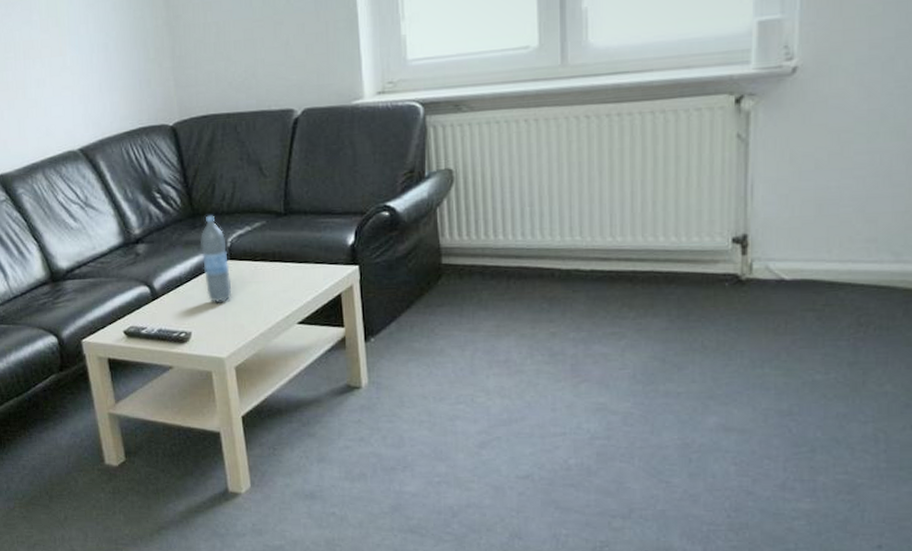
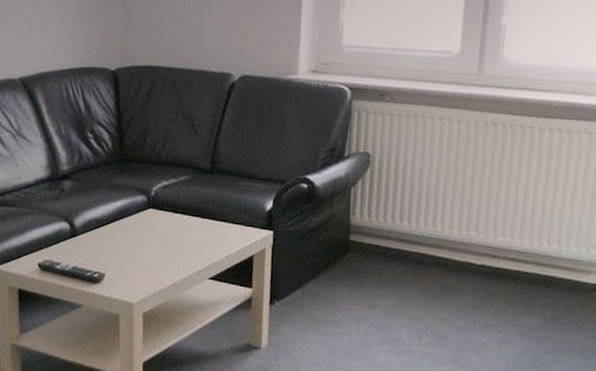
water bottle: present [200,215,232,302] -> none [125,162,151,248]

